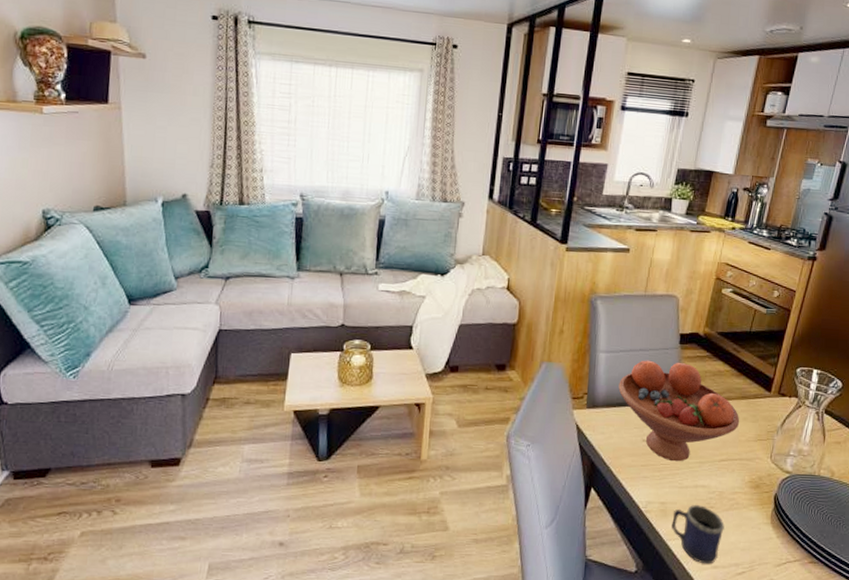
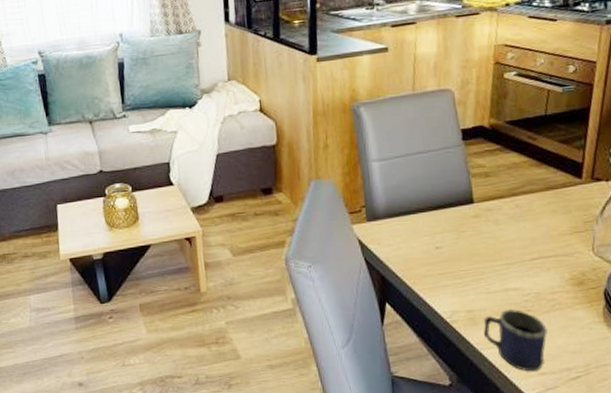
fruit bowl: present [618,360,740,462] -> none [399,160,549,266]

